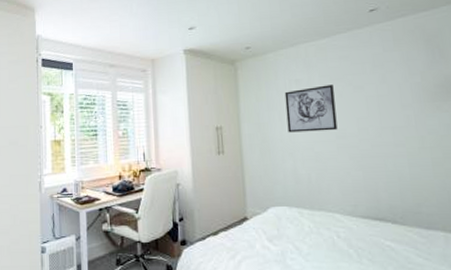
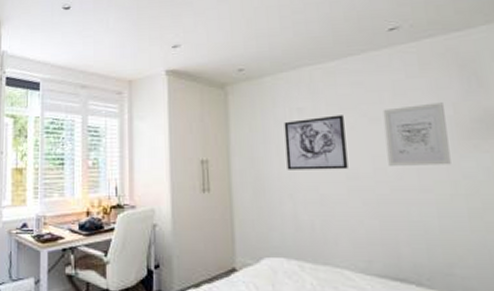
wall art: none [365,72,419,126] -> present [383,102,451,166]

